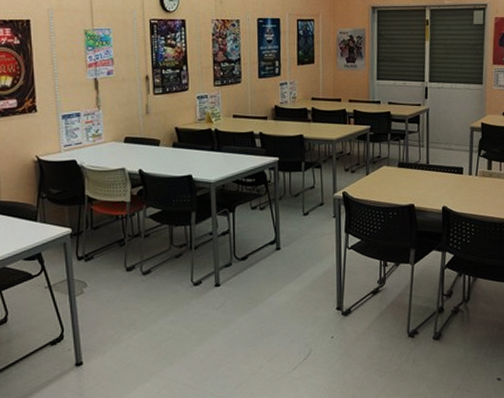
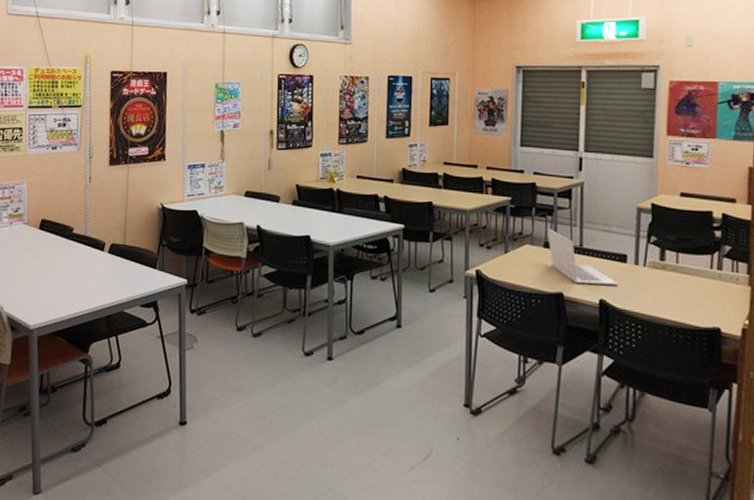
laptop: none [400,151,457,196] -> present [547,228,618,285]

